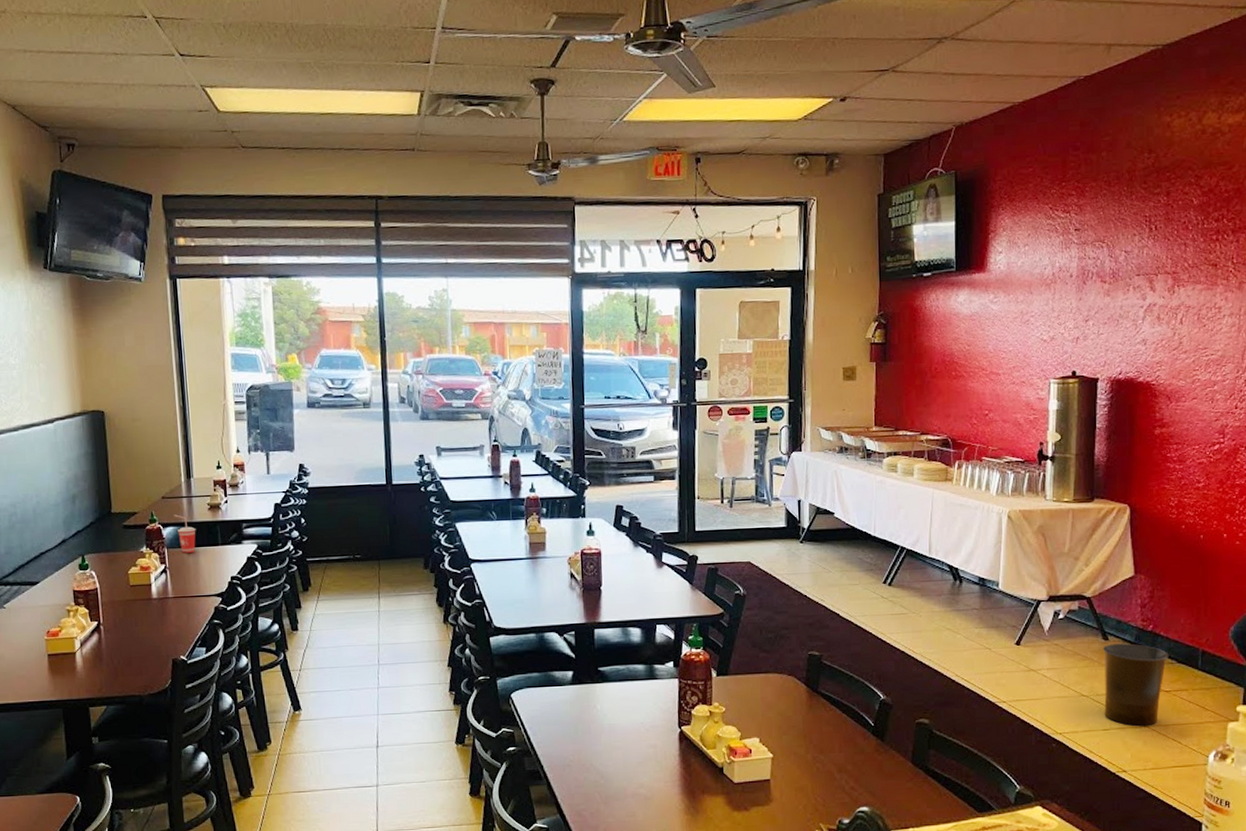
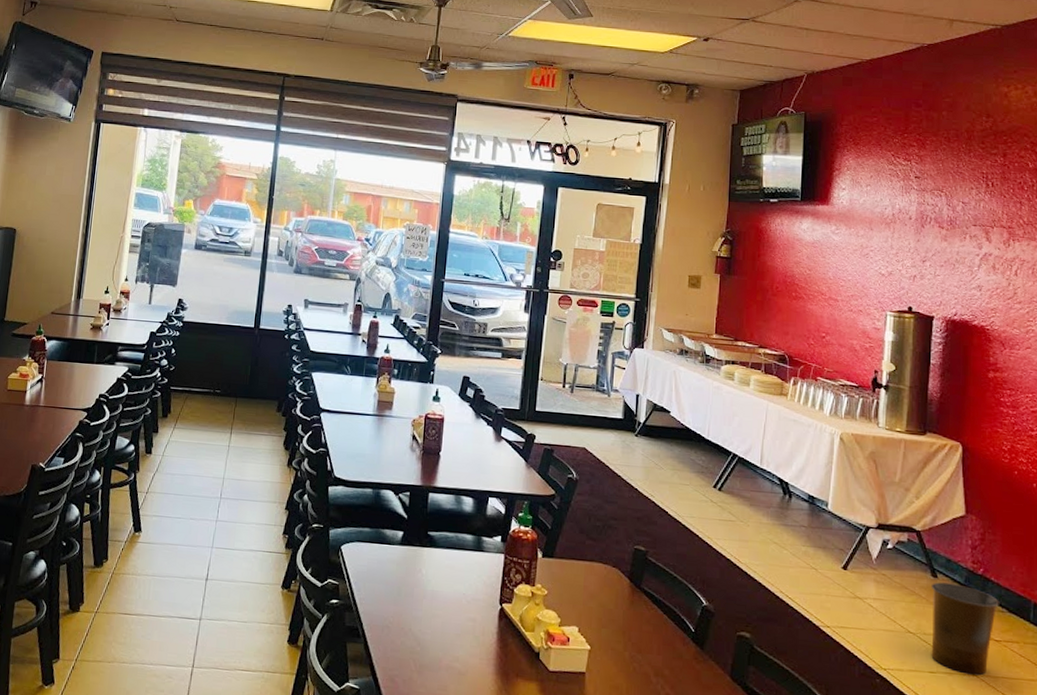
beverage cup: present [173,514,196,554] -> none [58,330,76,368]

